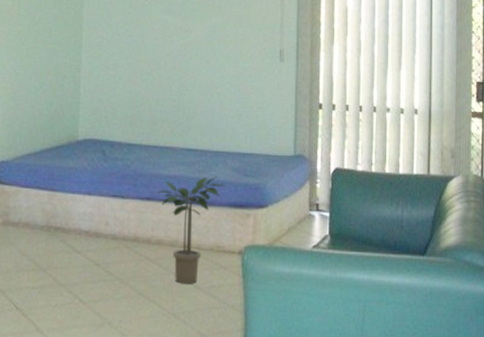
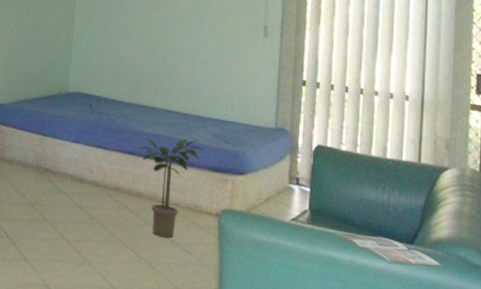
magazine: none [352,252,451,277] -> present [333,233,442,268]

